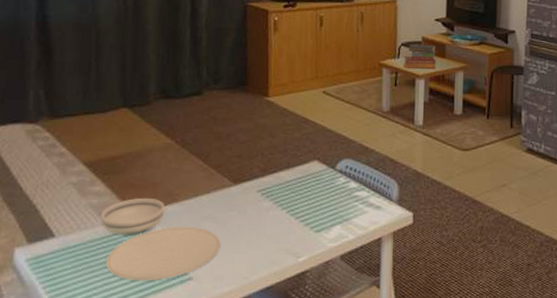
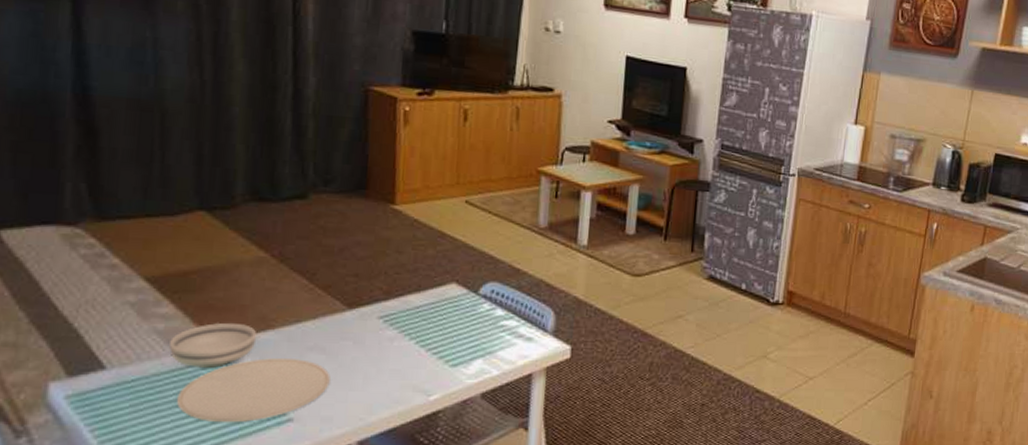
books: present [403,43,436,69] -> none [567,148,608,180]

